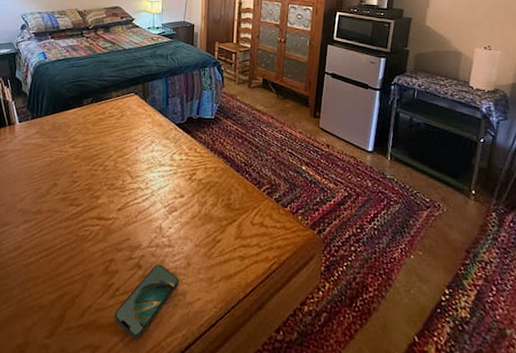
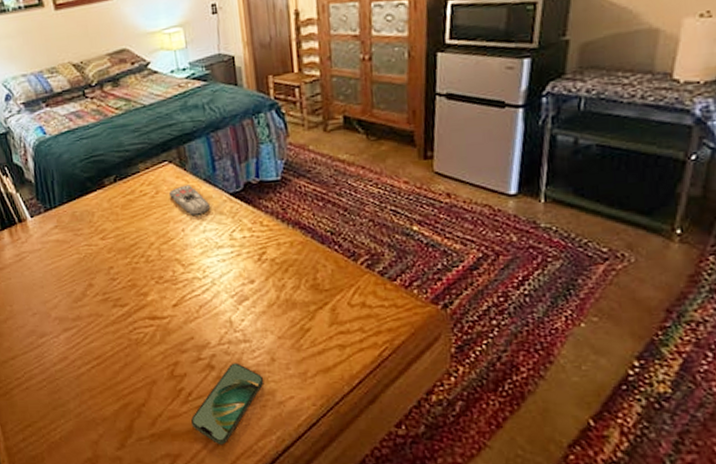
remote control: none [130,113,160,138] -> present [168,185,211,215]

